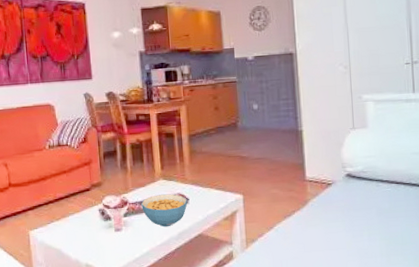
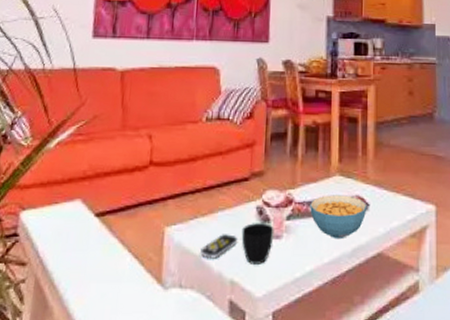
remote control: none [59,231,87,251] -> present [200,234,237,259]
cup: none [89,221,116,251] -> present [241,223,274,264]

